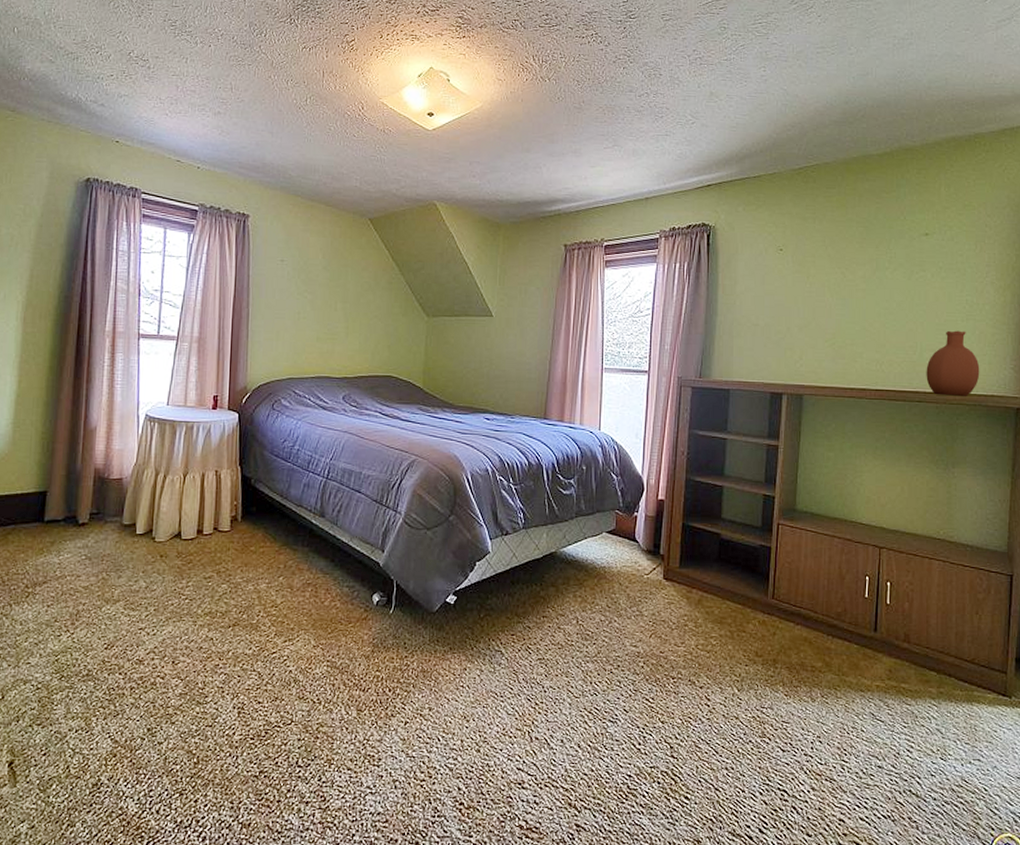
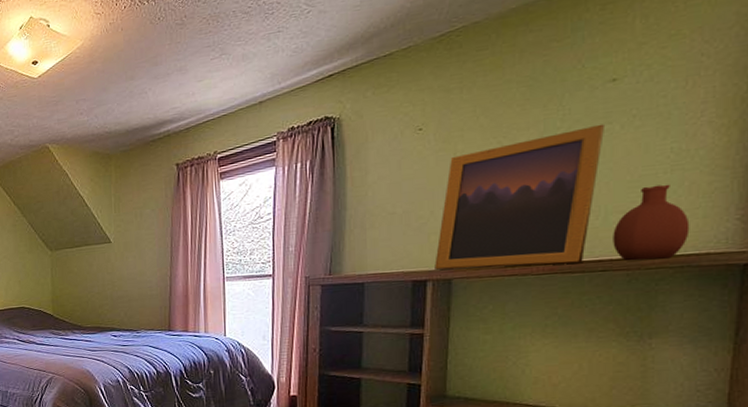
picture frame: none [789,270,920,393] -> present [435,124,604,271]

